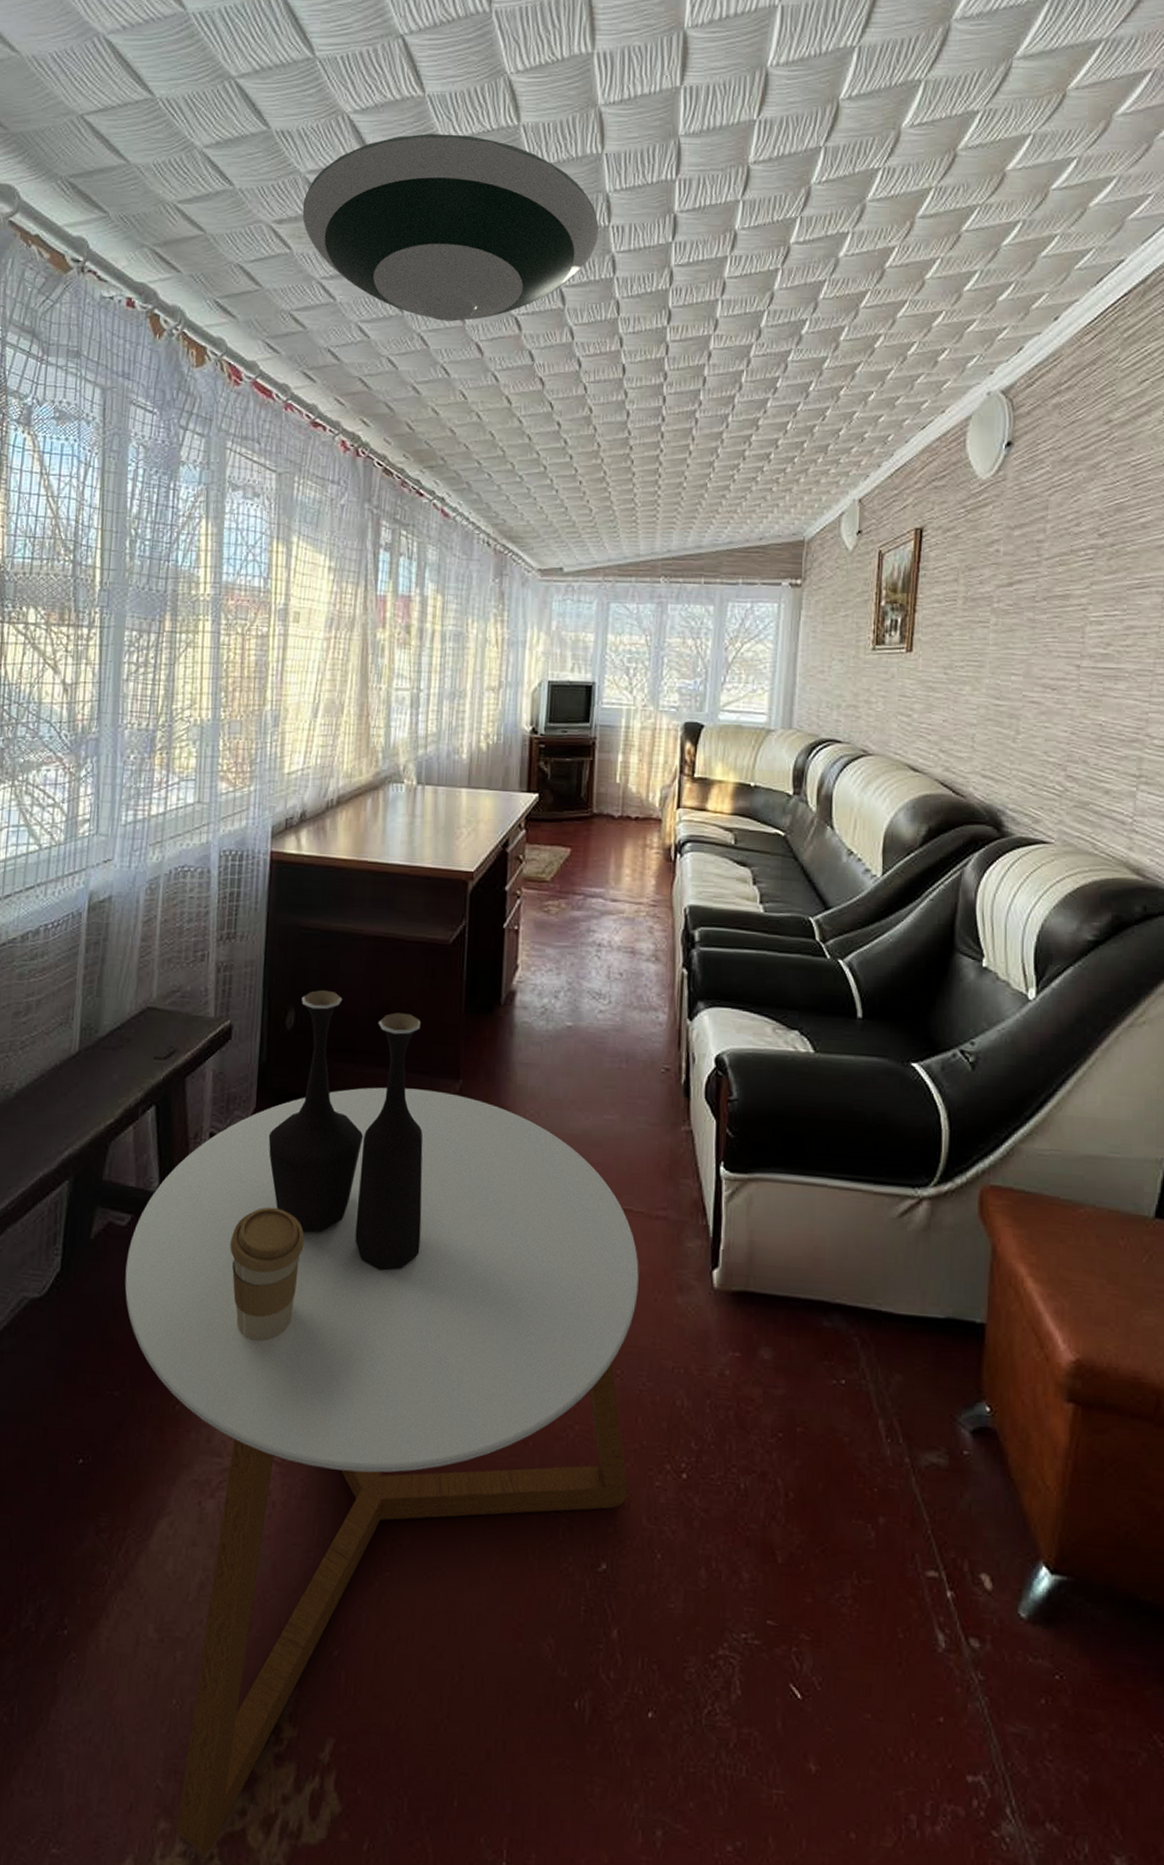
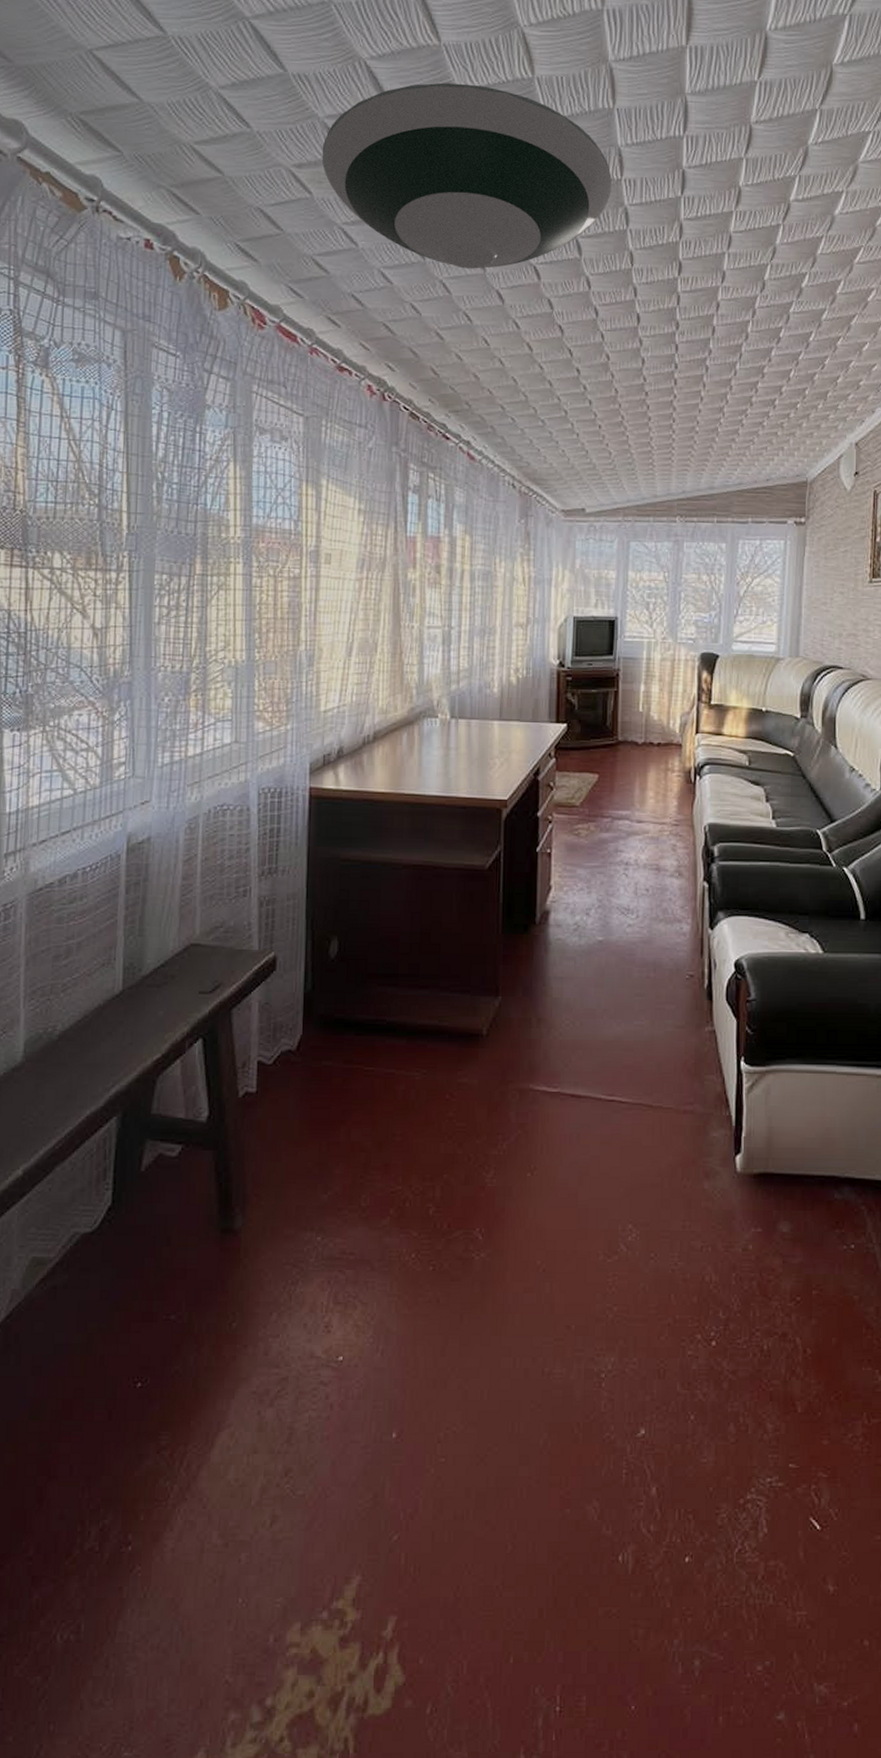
coffee table: present [124,1087,639,1856] -> none [177,1007,669,1740]
coffee cup: present [230,1207,305,1342] -> none [281,1128,354,1256]
vase: present [268,989,423,1271] -> none [315,918,466,1180]

